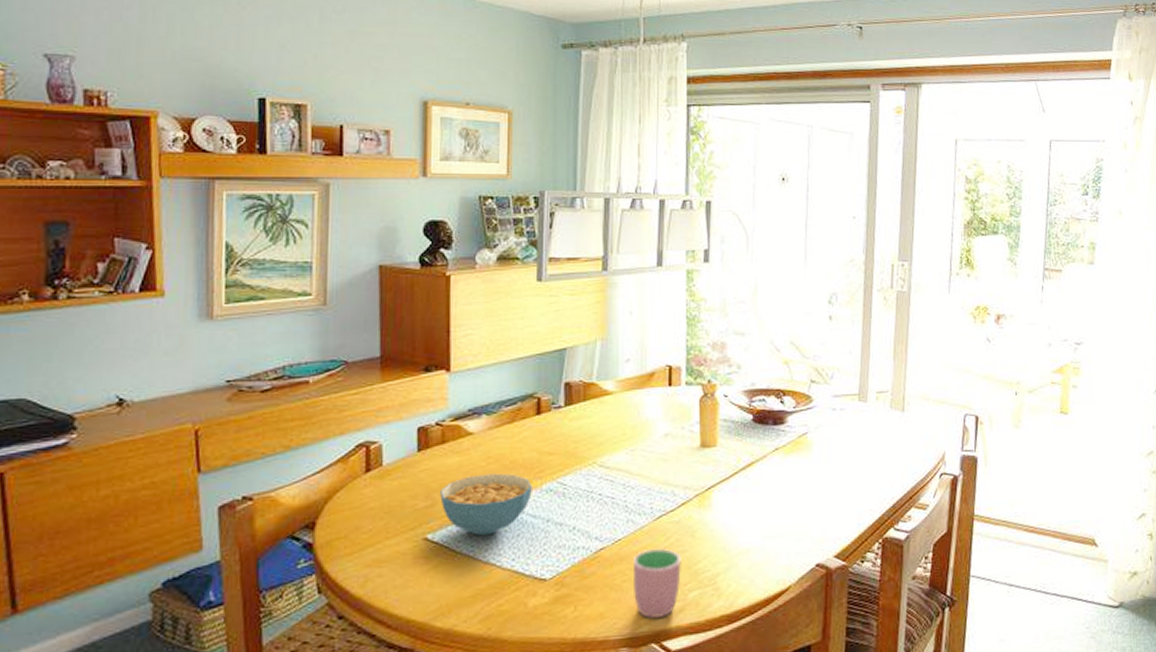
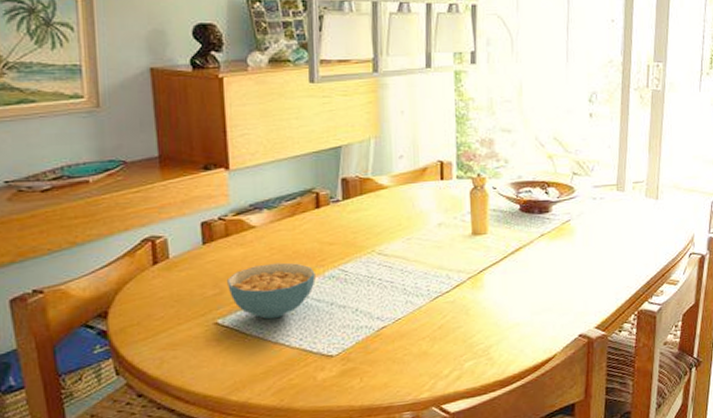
cup: present [632,547,681,618] -> none [412,324,458,386]

